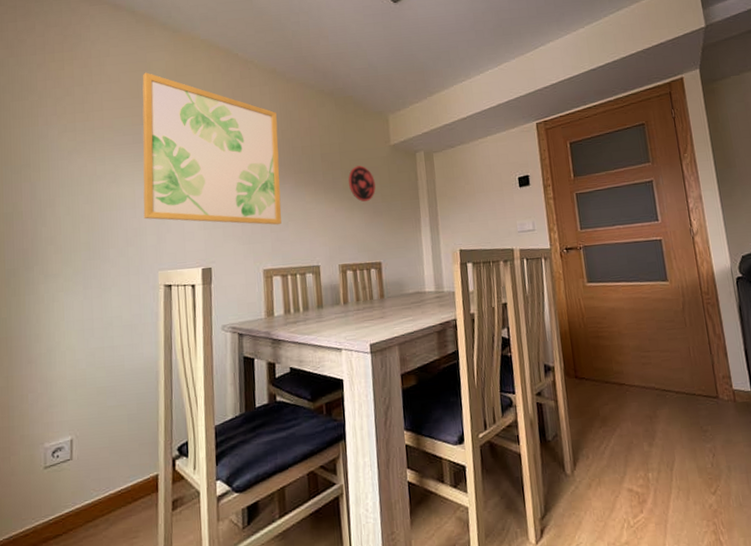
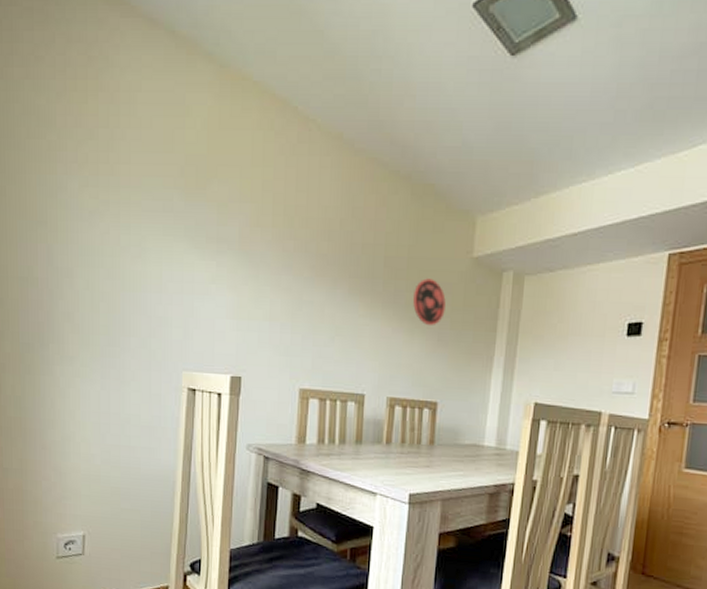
wall art: present [142,72,282,225] -> none [170,119,337,339]

